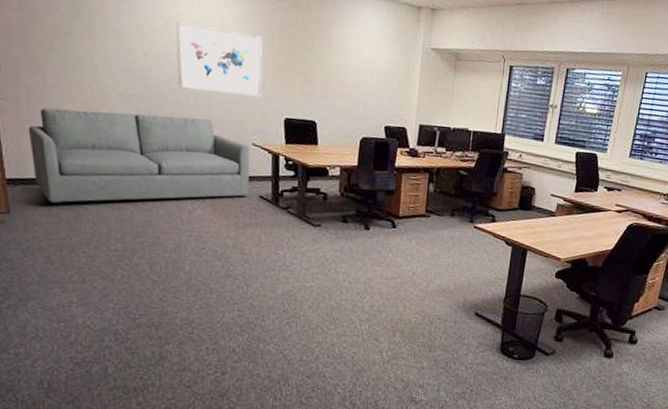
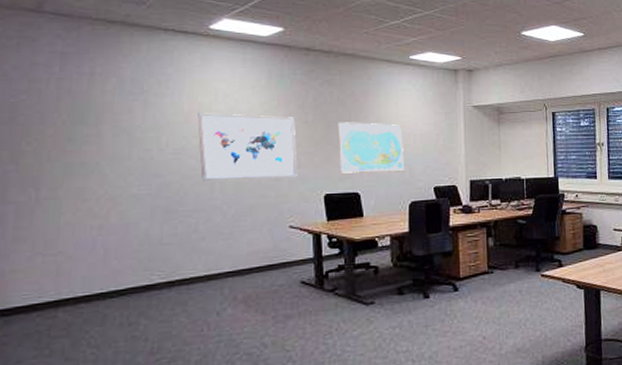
sofa: present [28,107,250,204] -> none [14,207,288,333]
world map: none [300,48,361,107] -> present [337,122,405,173]

